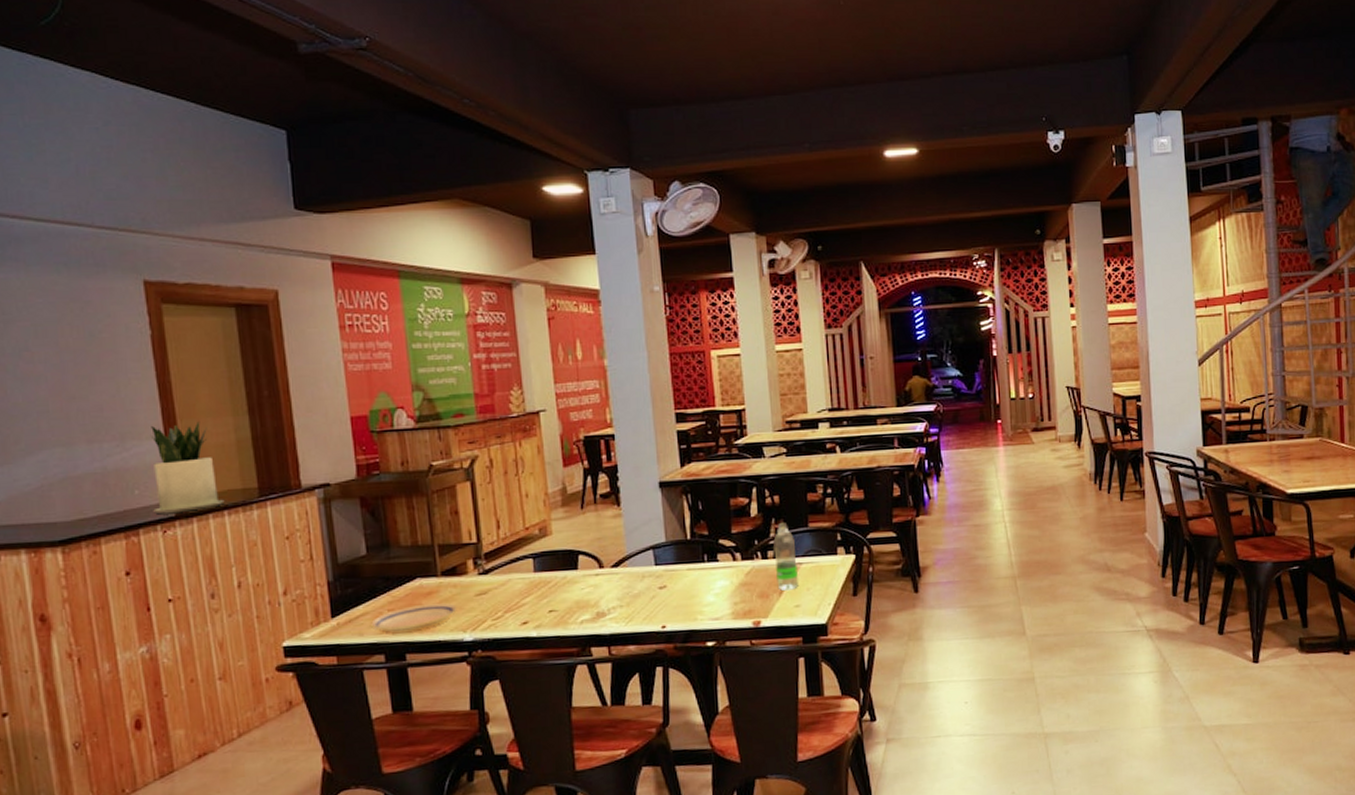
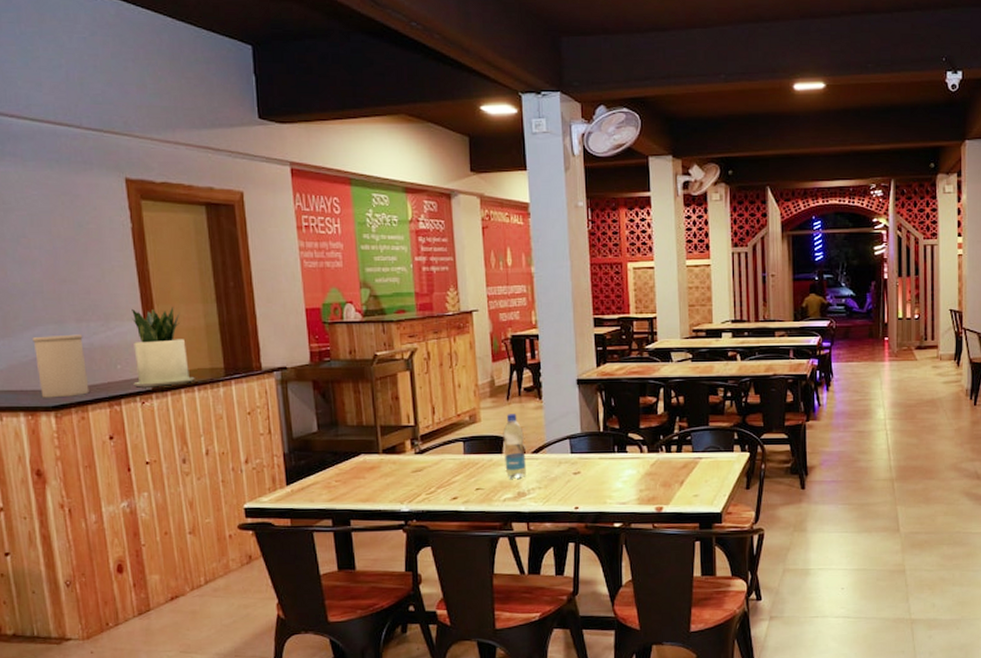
canister: none [36,457,102,532] -> present [32,334,90,398]
plate: present [371,602,457,634] -> none [321,477,396,502]
bottle: none [577,524,605,598] -> present [503,414,526,479]
bottle: present [773,523,799,592] -> none [677,421,699,482]

